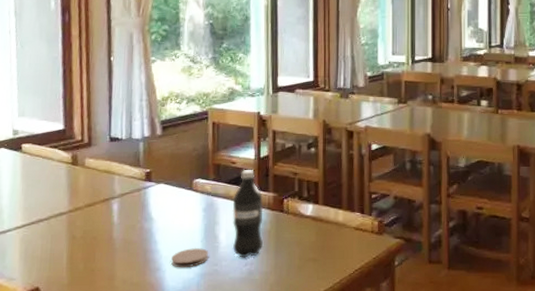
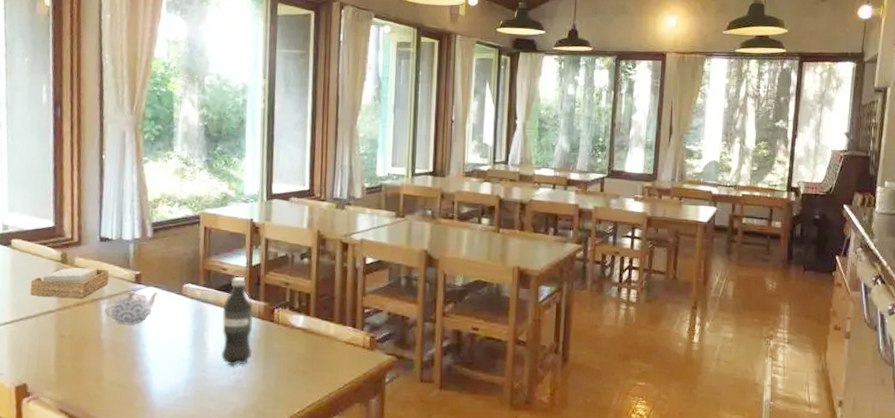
napkin holder: none [41,169,120,200] -> present [30,267,110,298]
teapot: none [116,188,170,222] -> present [104,291,160,324]
coaster: present [171,247,209,268] -> none [159,352,197,373]

